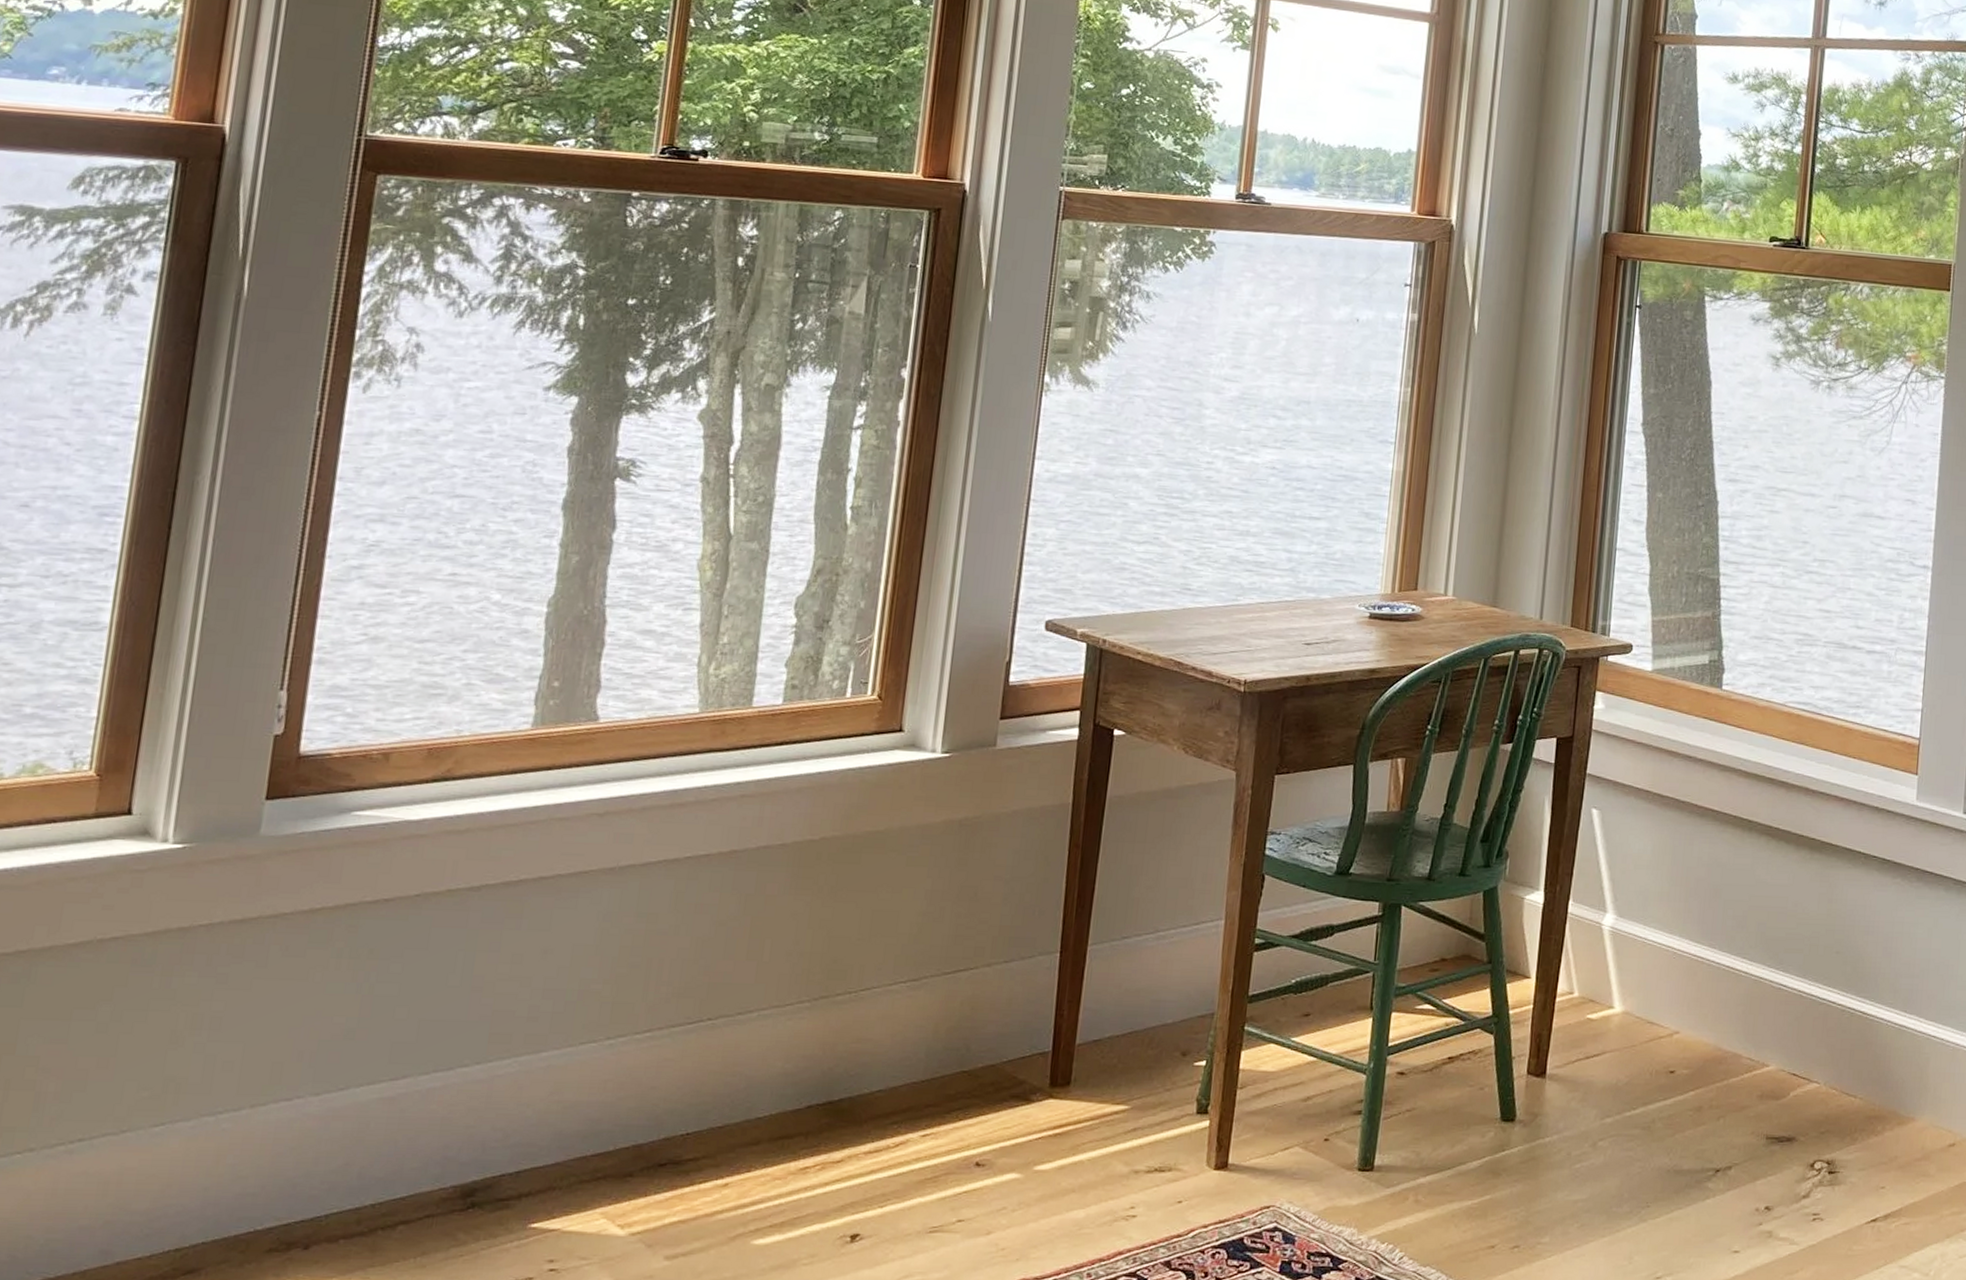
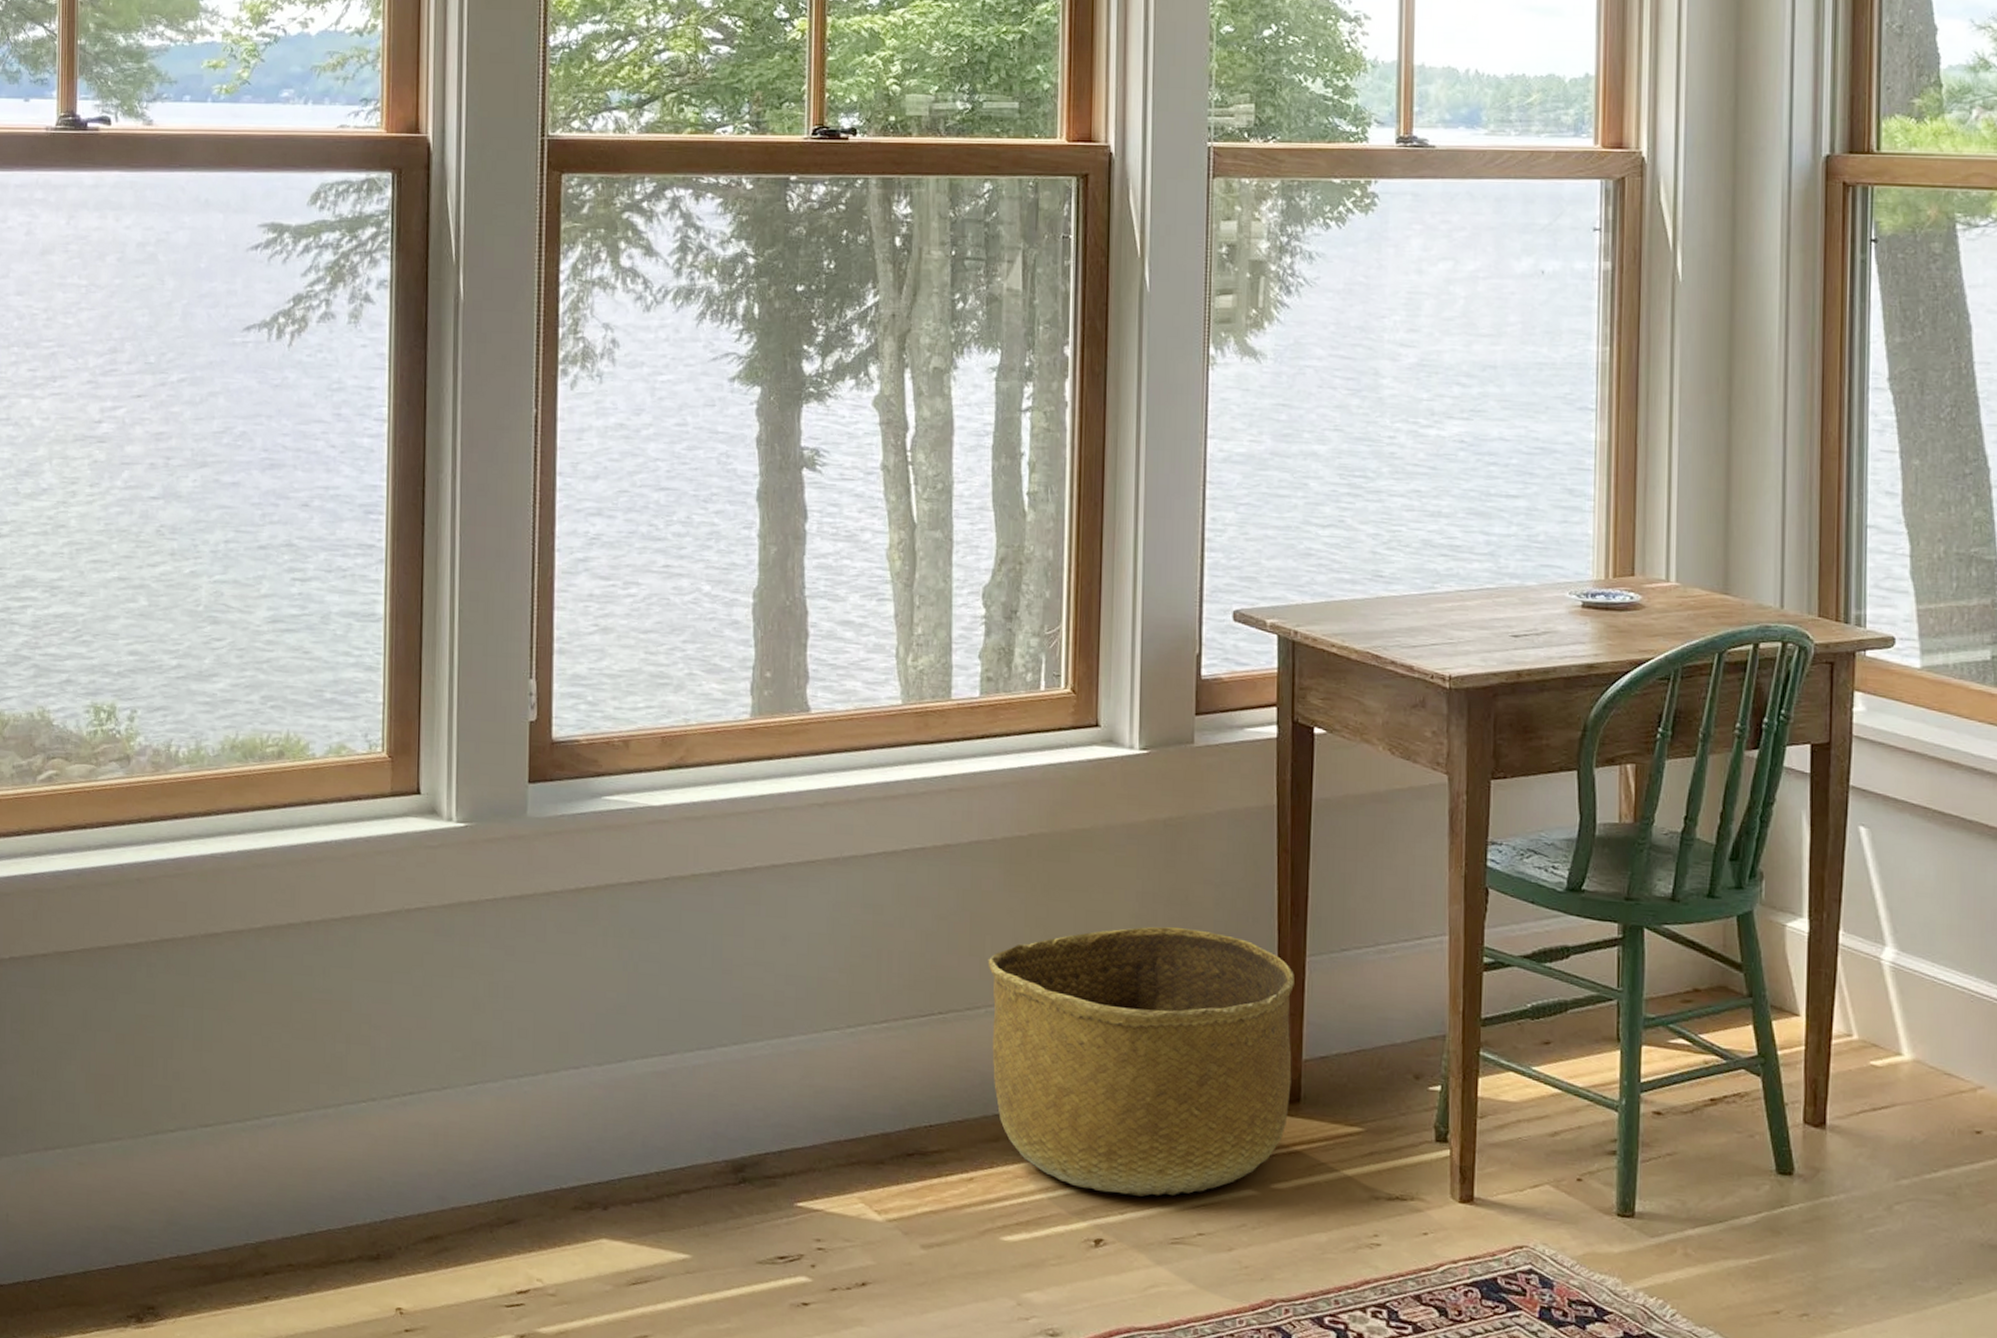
basket: none [759,922,1075,1188] -> present [988,926,1294,1197]

